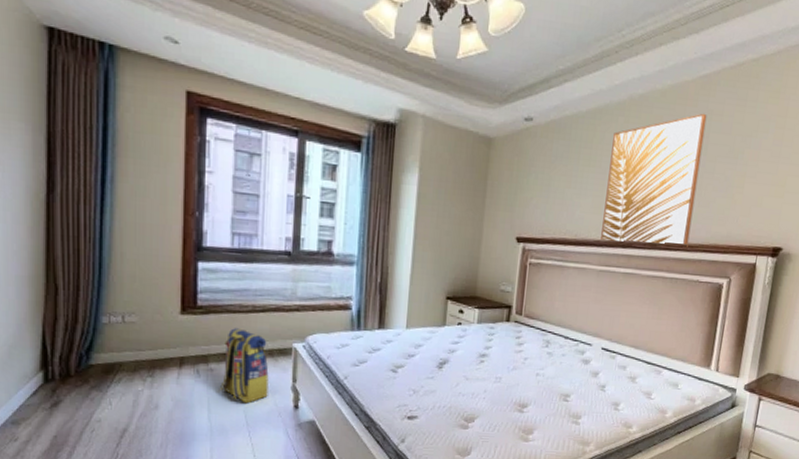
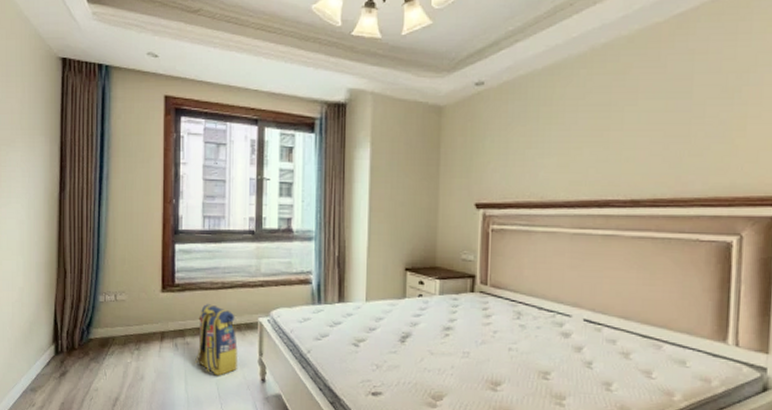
wall art: present [601,113,707,247] -> none [571,54,688,202]

